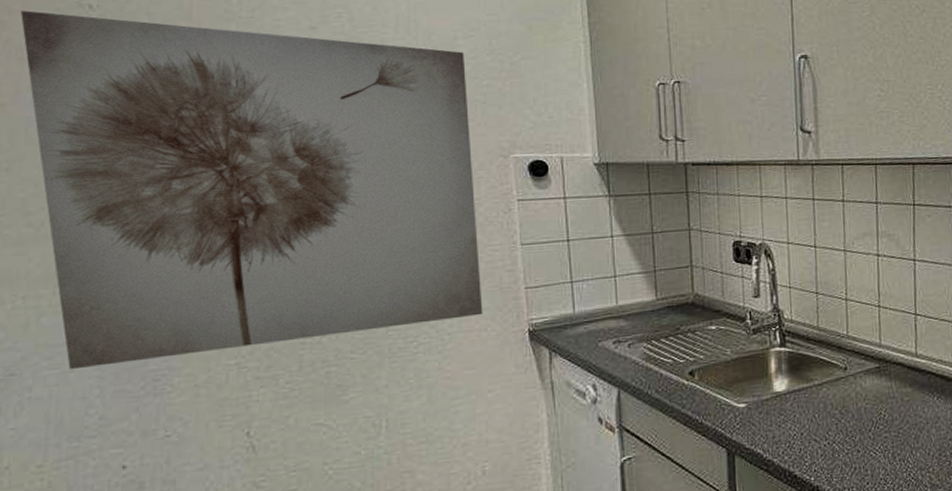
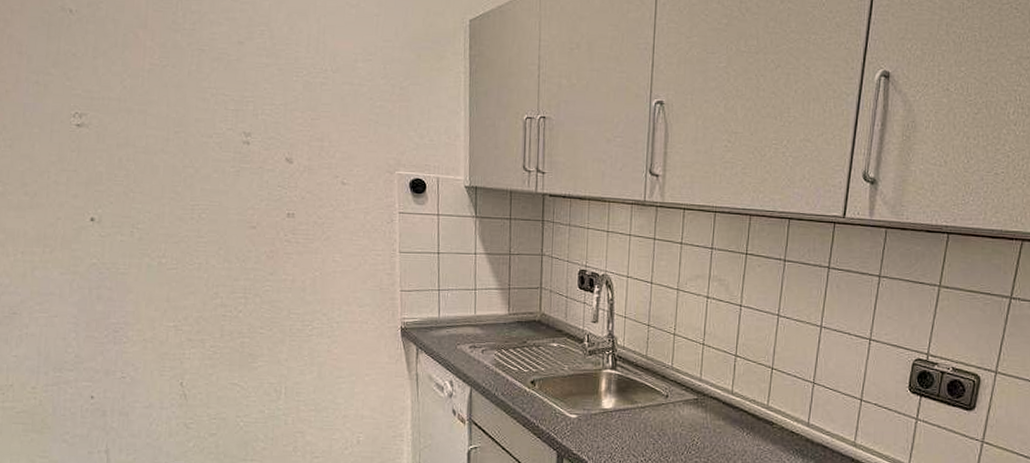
wall art: present [21,10,483,370] -> none [20,11,366,315]

